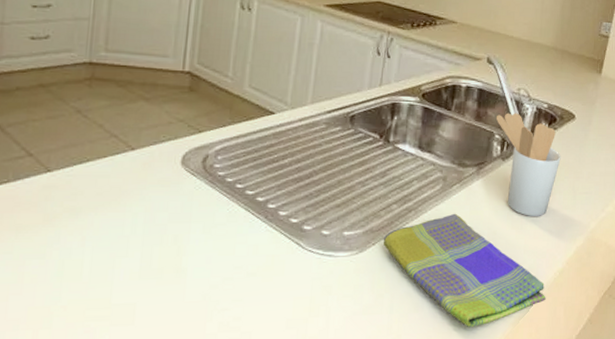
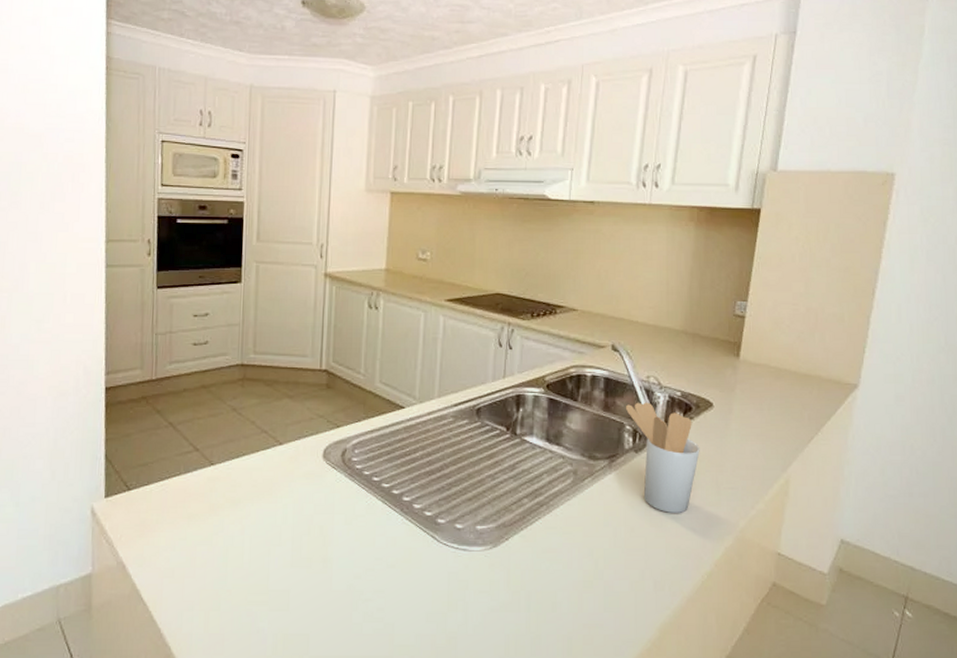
dish towel: present [382,213,546,327] -> none [516,508,694,630]

